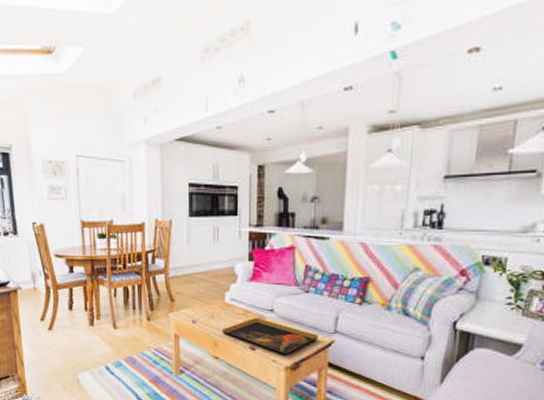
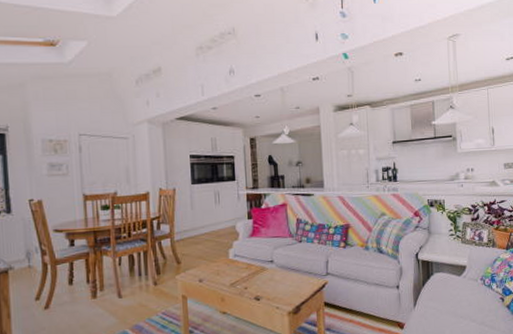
decorative tray: present [221,318,318,357] -> none [227,270,314,303]

